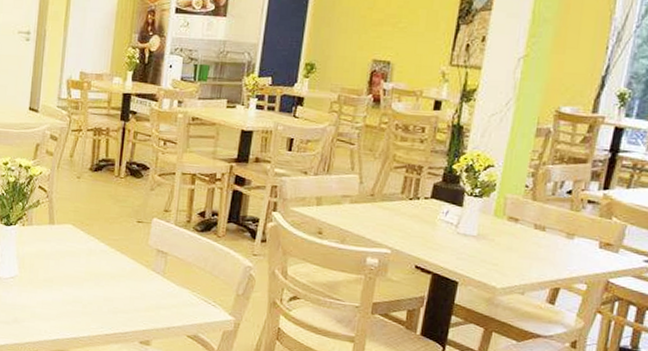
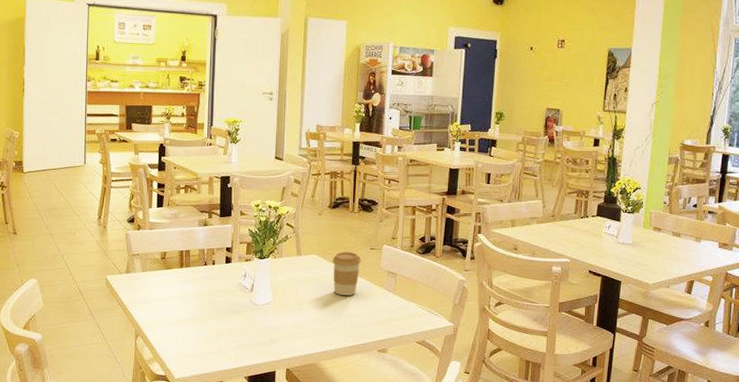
coffee cup: none [90,223,126,275] -> present [332,252,361,295]

